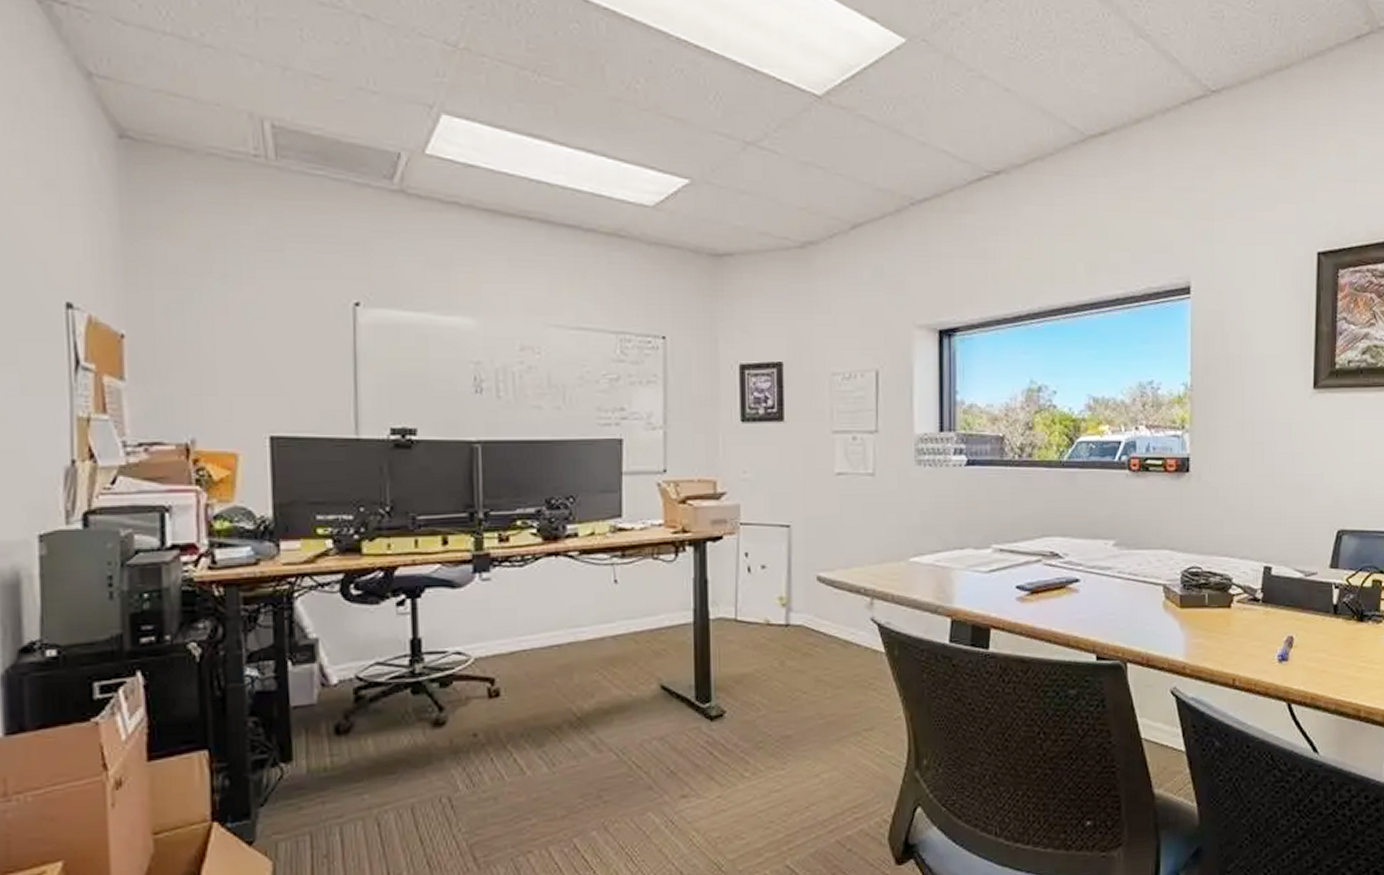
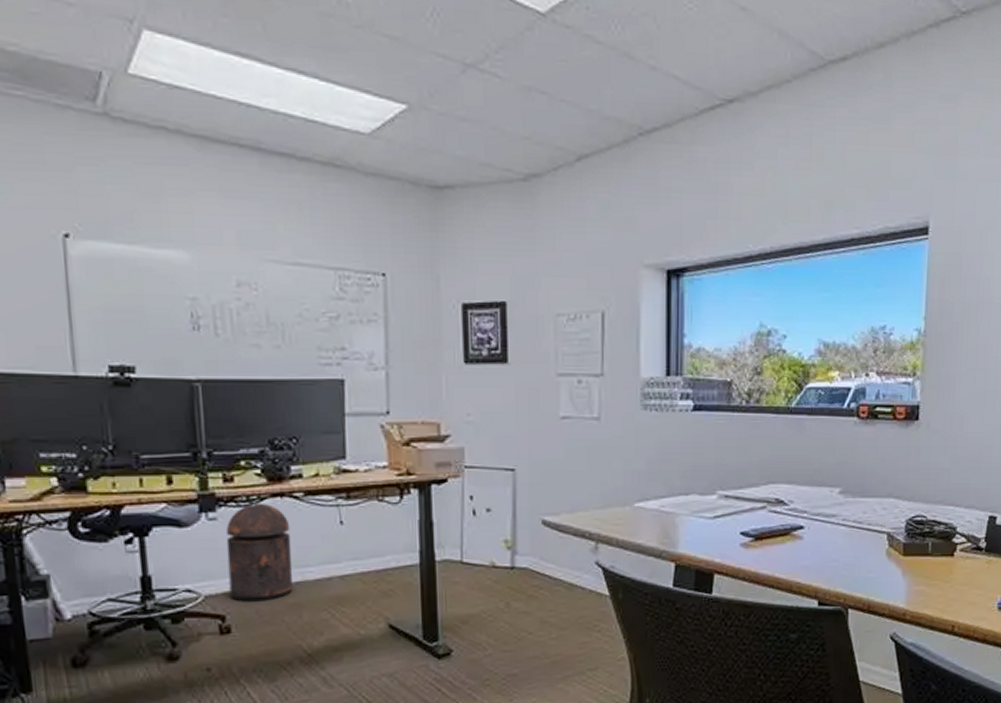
trash can: none [499,562,565,664] -> present [225,503,293,602]

